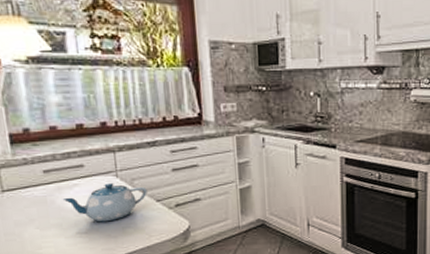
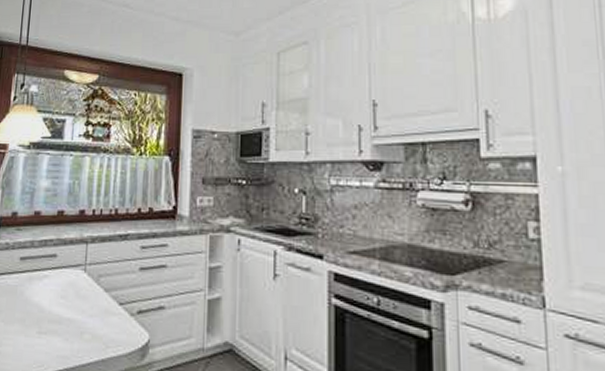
teapot: present [62,183,147,222] -> none [31,278,112,323]

